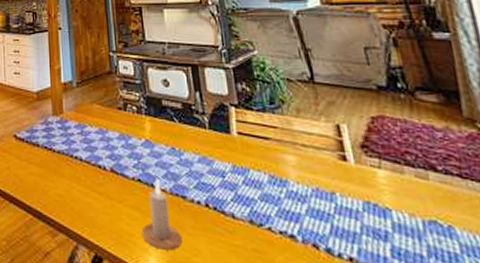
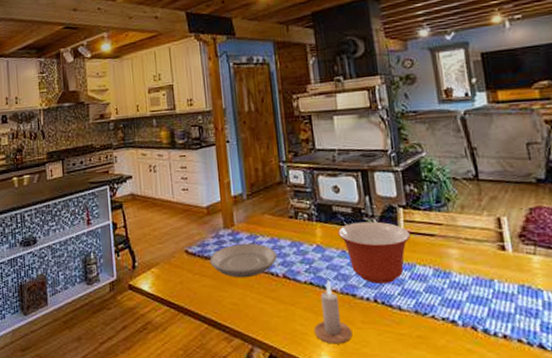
plate: none [37,133,106,169] -> present [210,243,278,278]
mixing bowl: none [168,118,244,187] -> present [338,221,411,284]

